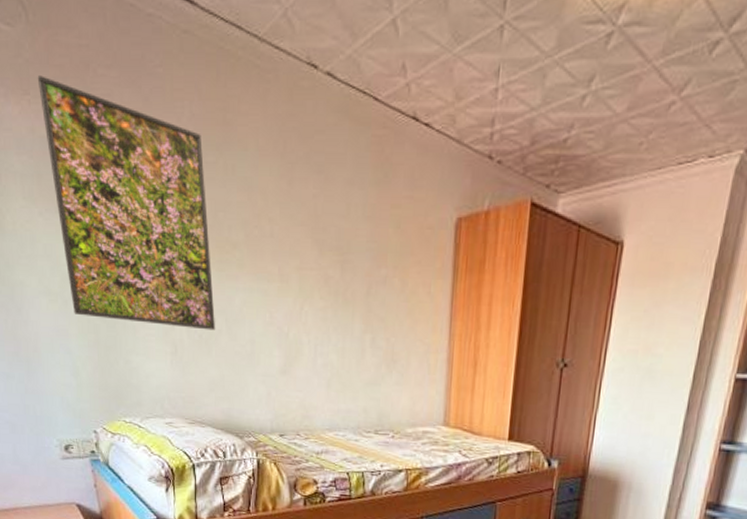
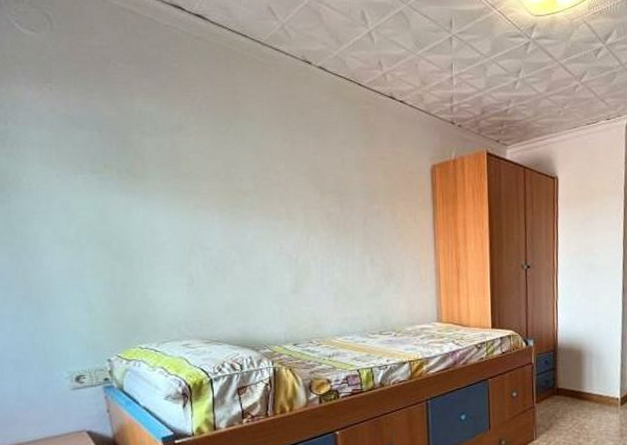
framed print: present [37,76,216,331] -> none [59,68,231,262]

